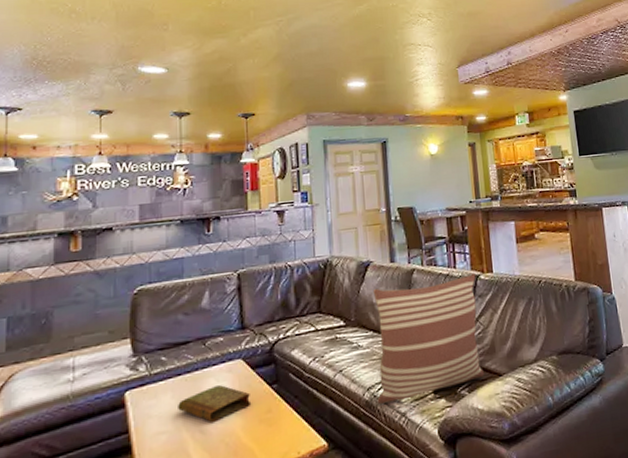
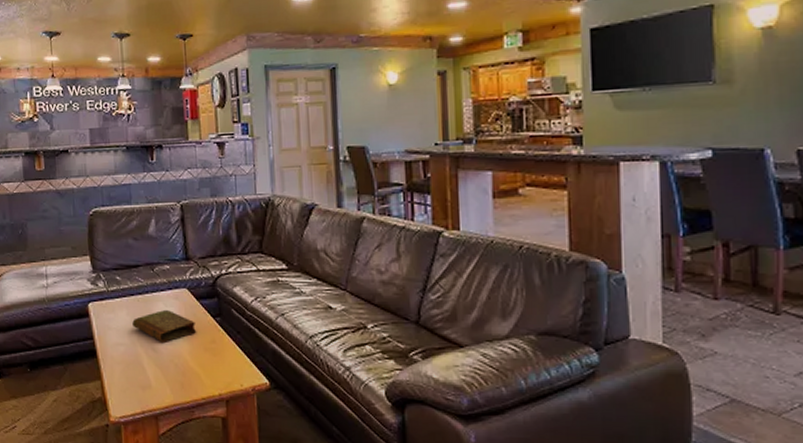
pillow: present [373,274,485,404] -> none [317,229,443,354]

